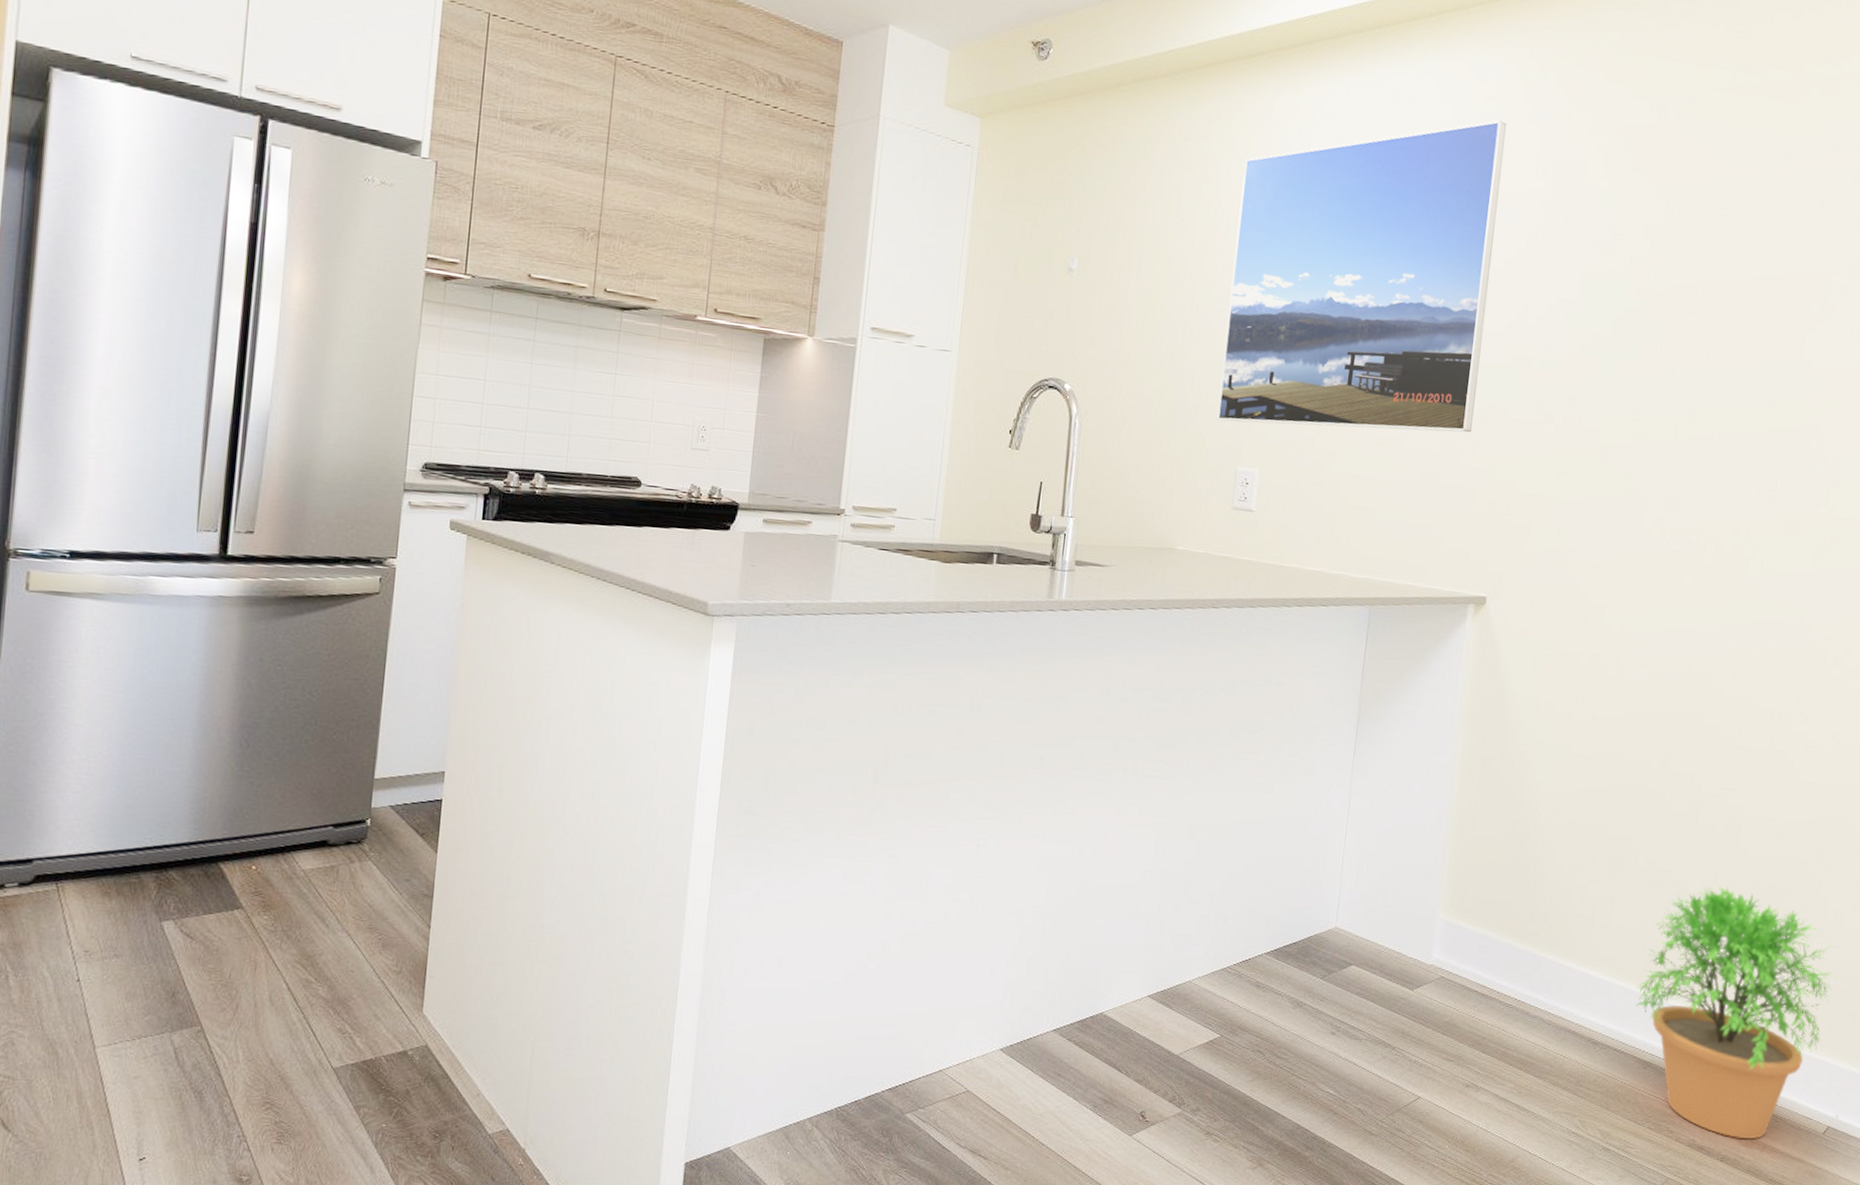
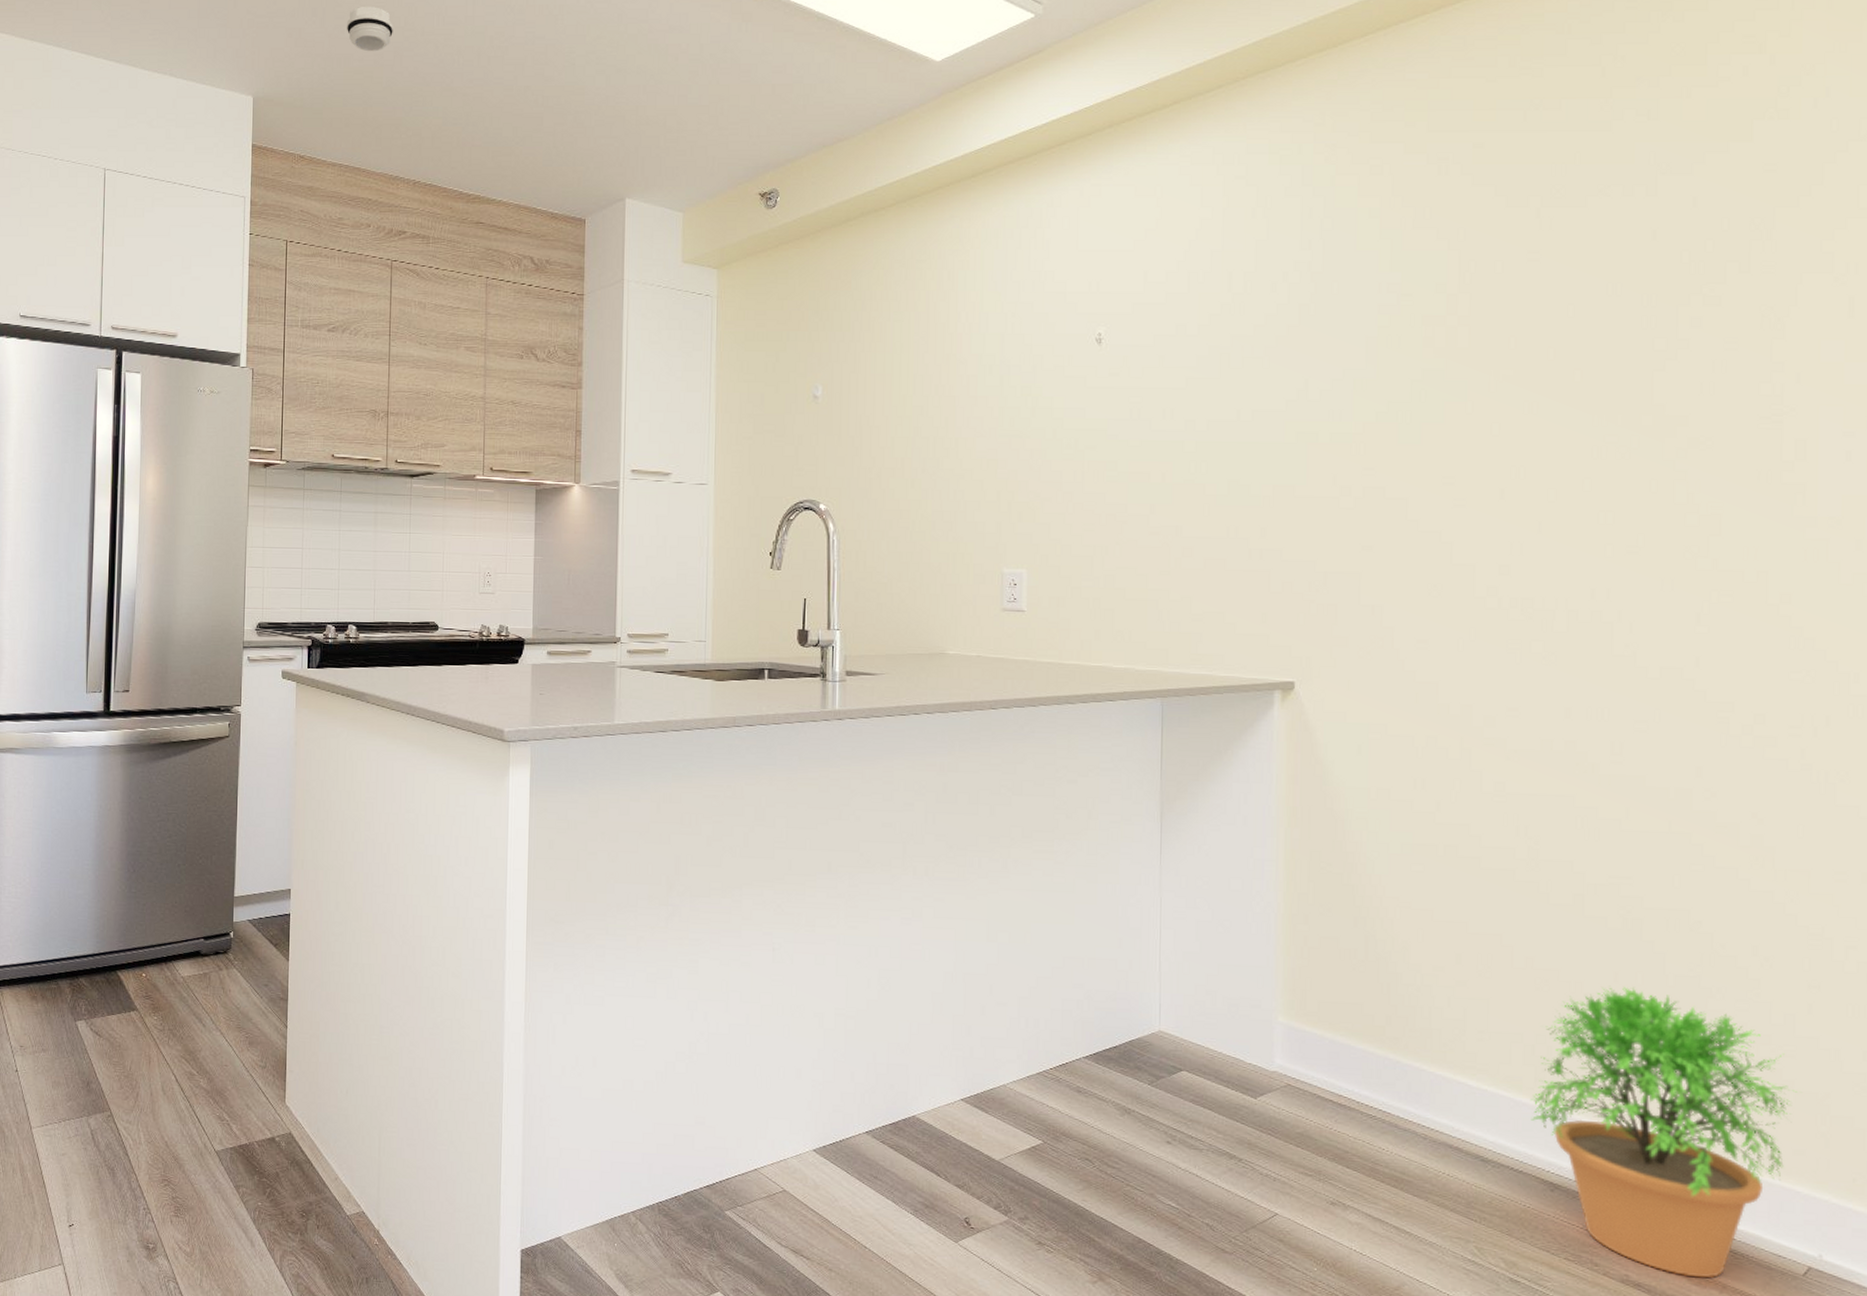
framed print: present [1217,120,1507,433] -> none [977,198,1262,526]

